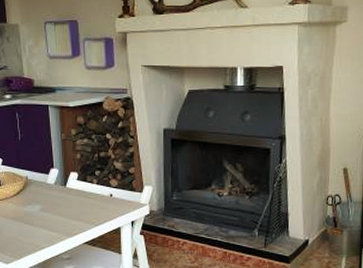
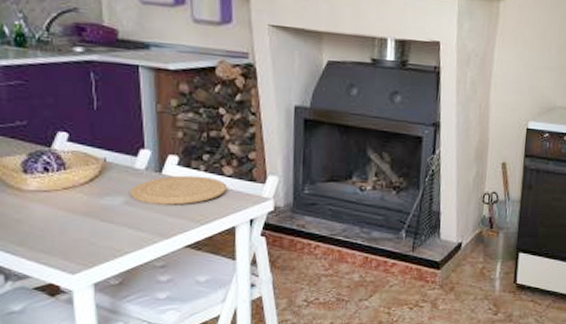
plate: none [44,187,113,211] -> present [130,175,226,205]

